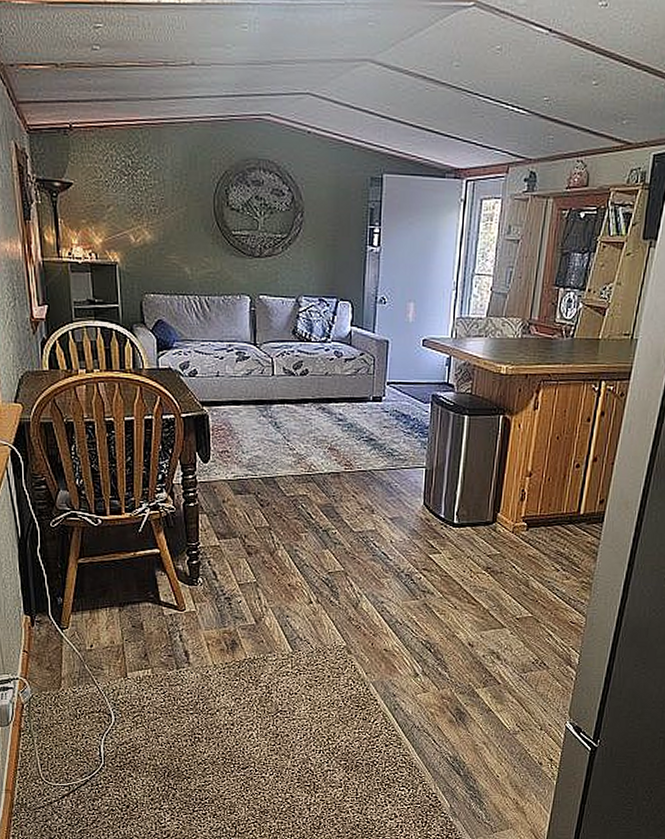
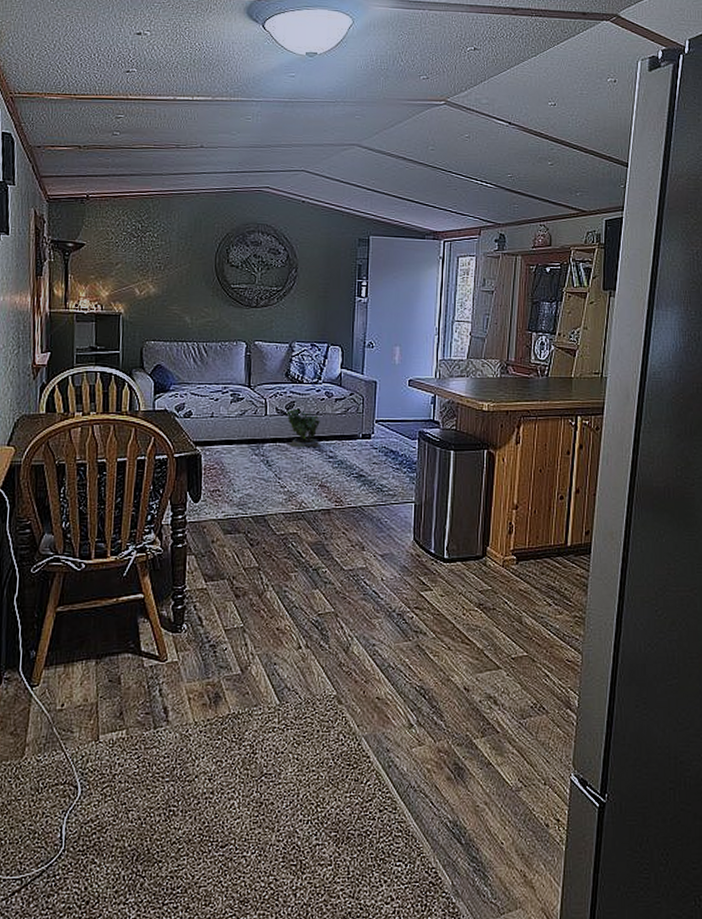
potted plant: none [294,367,330,410] -> present [286,407,321,448]

